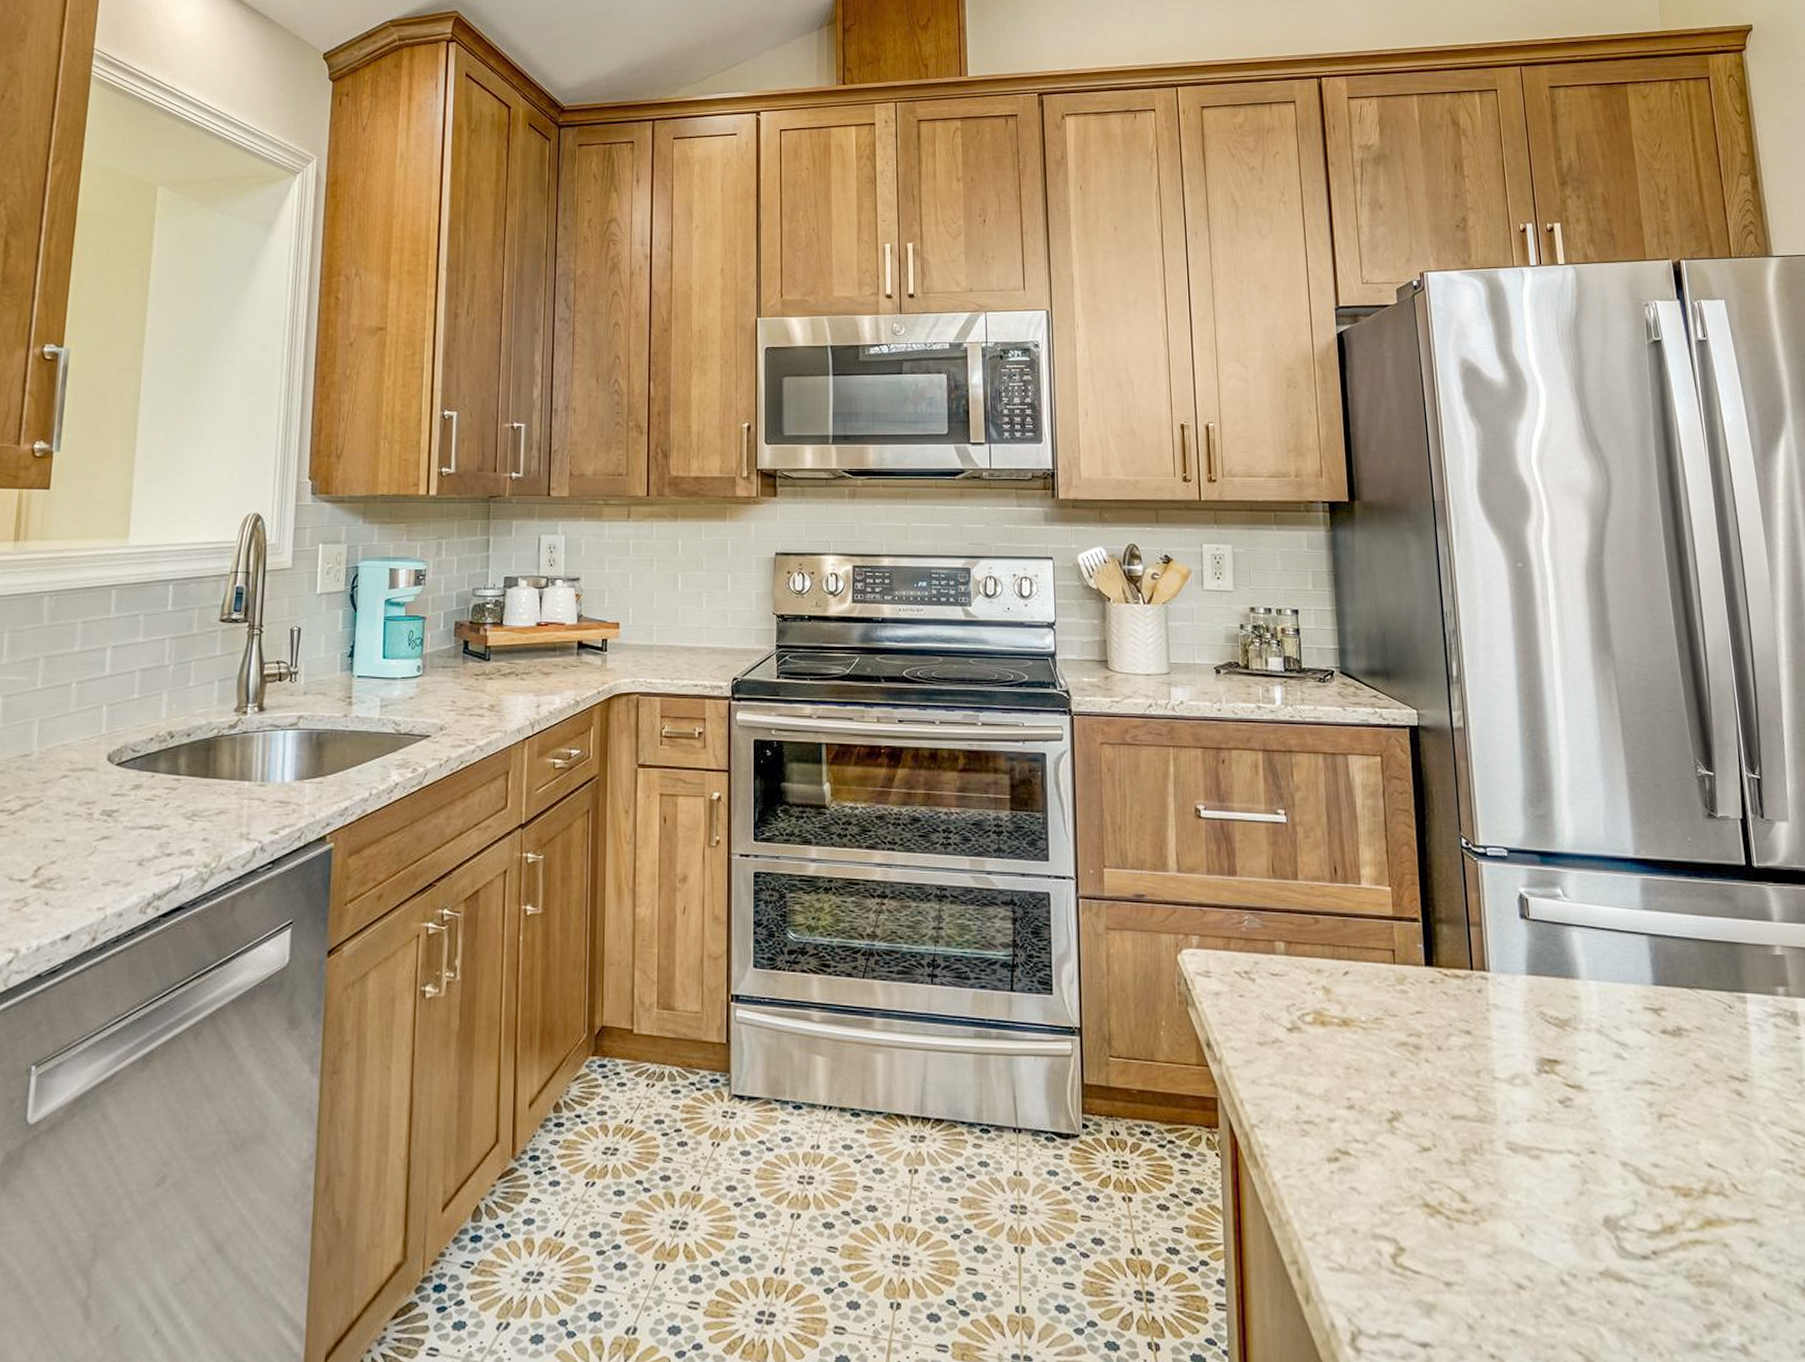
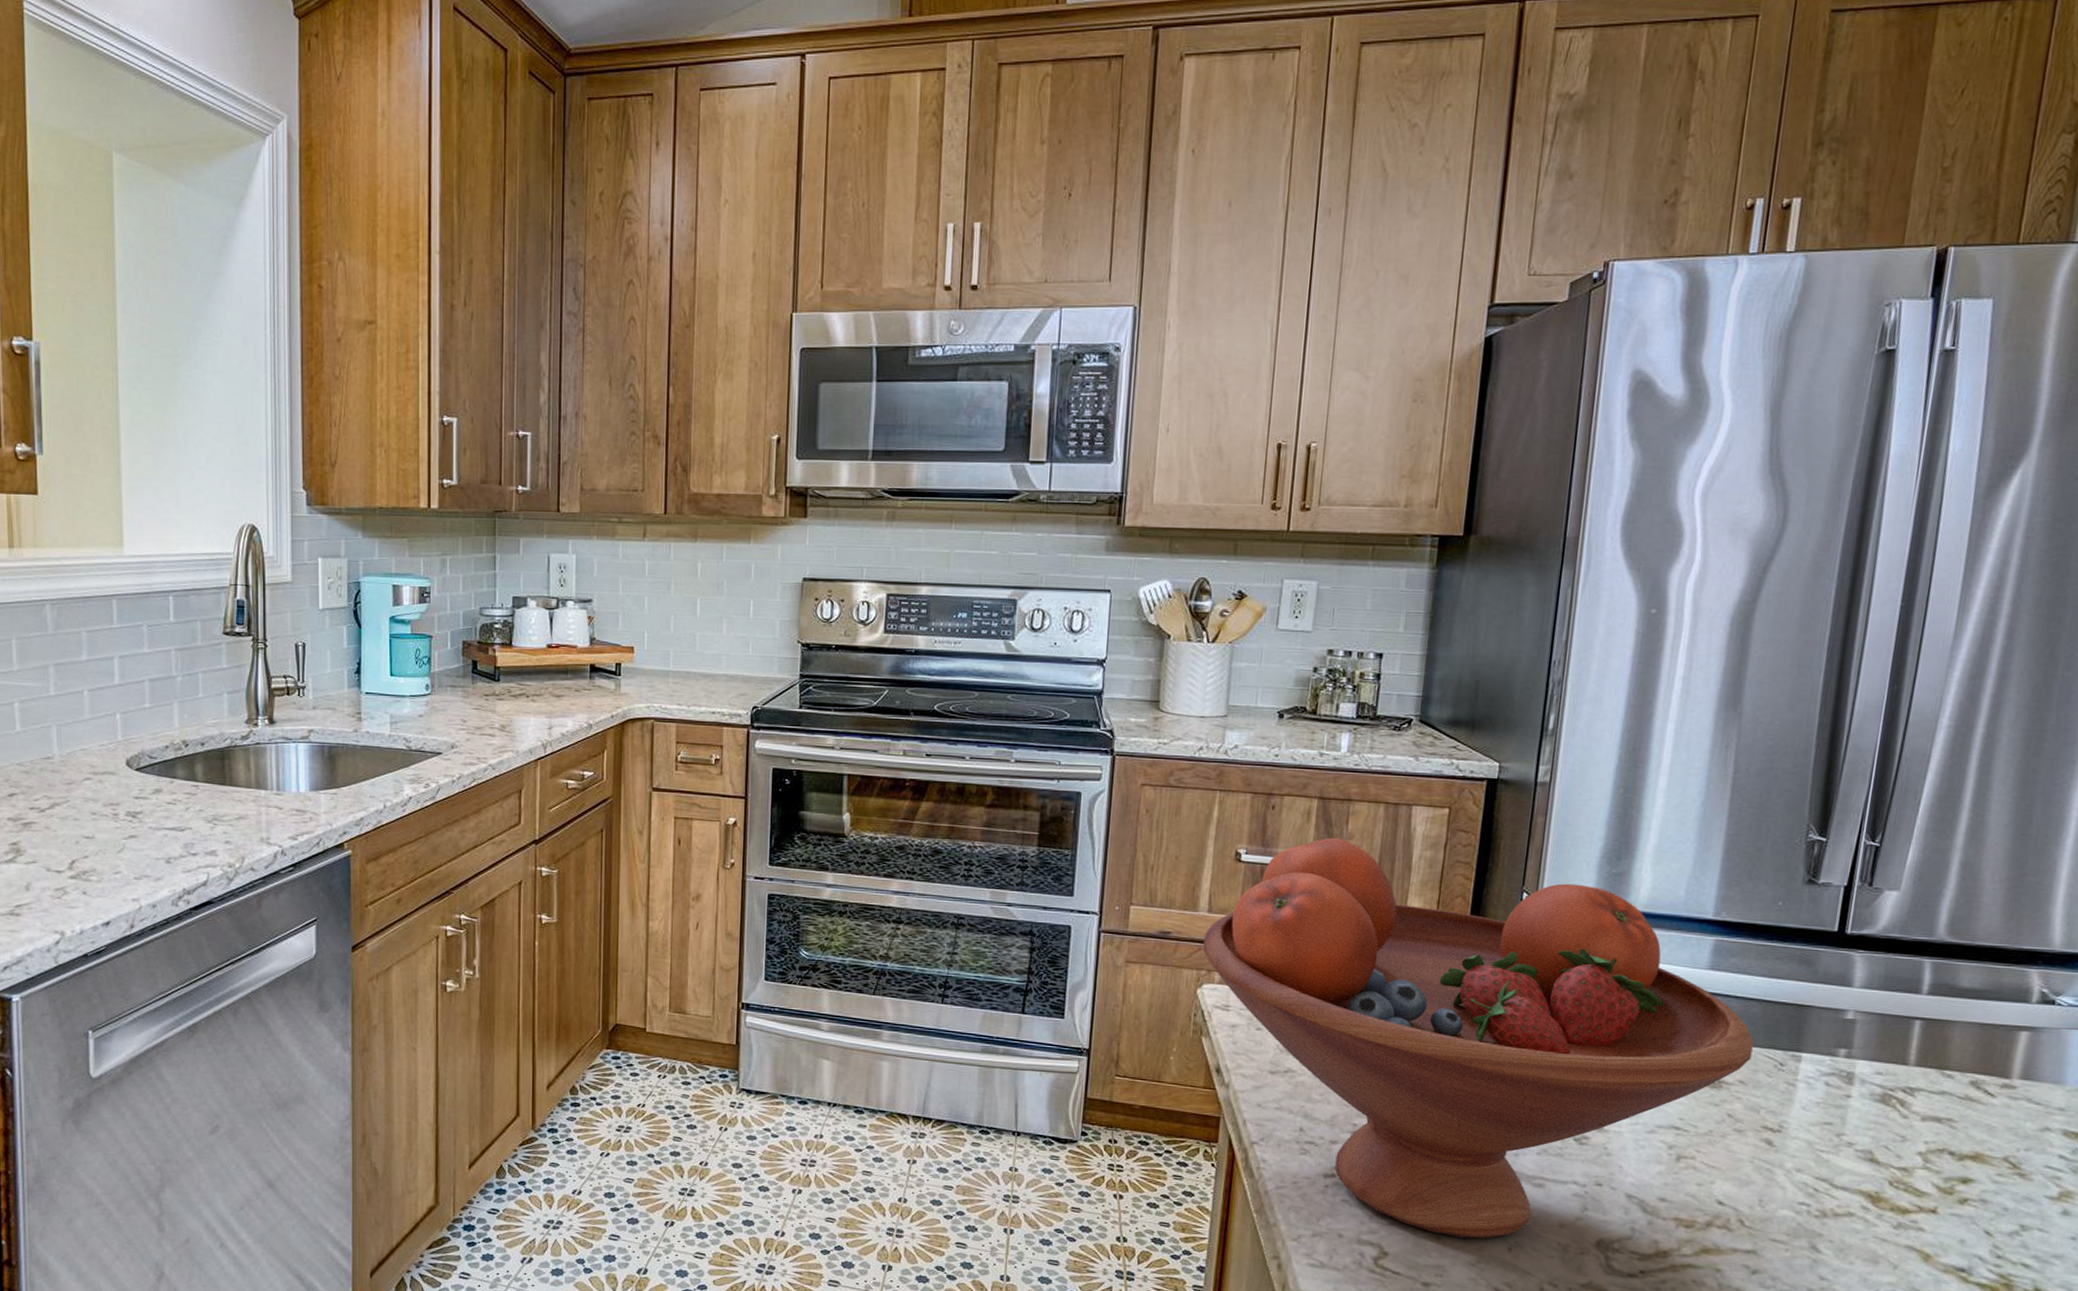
fruit bowl: none [1176,790,1702,1224] -> present [1202,837,1754,1239]

